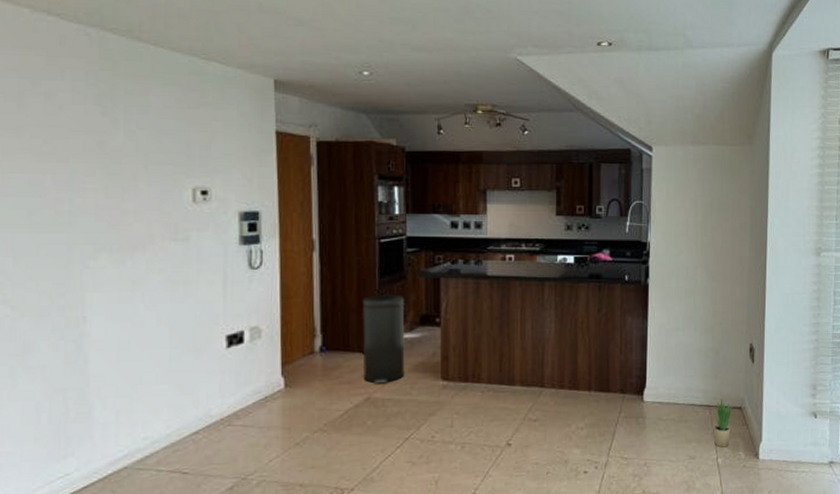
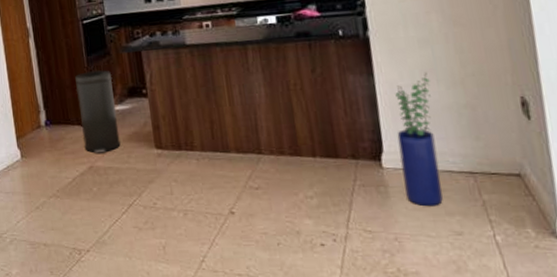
vase: none [658,319,689,435] -> present [395,73,443,207]
potted plant: present [713,399,732,448] -> none [479,164,510,223]

